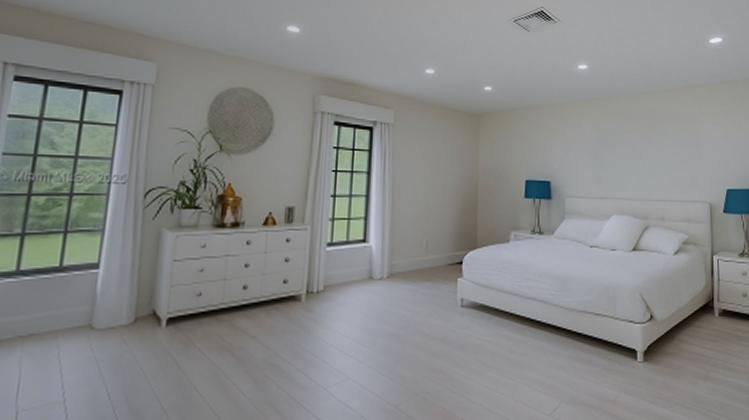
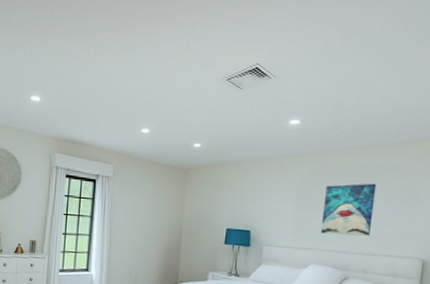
wall art: none [617,128,663,182] -> present [320,183,377,236]

